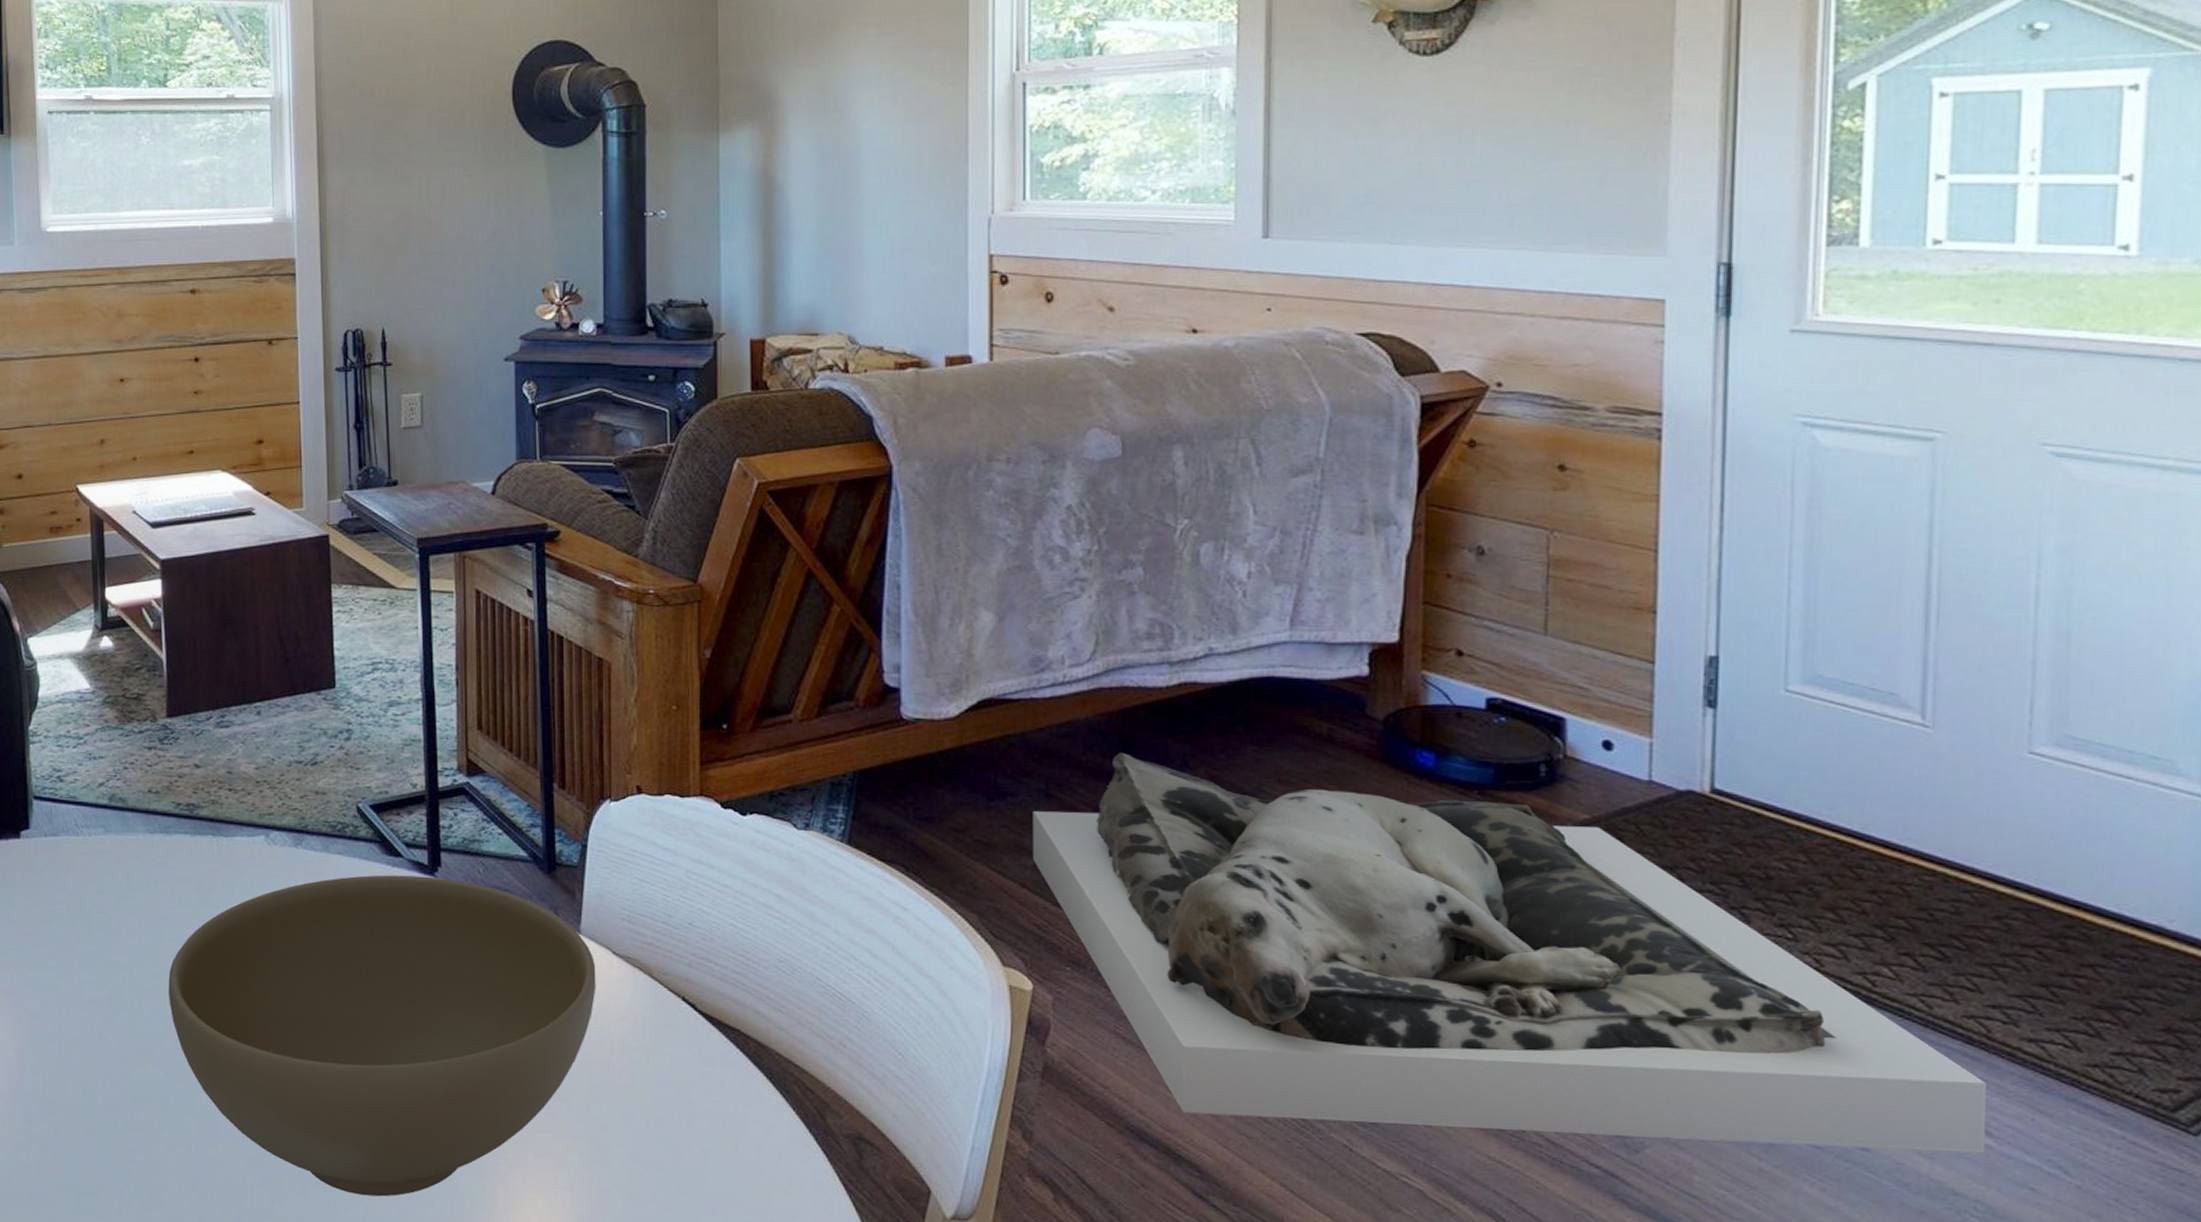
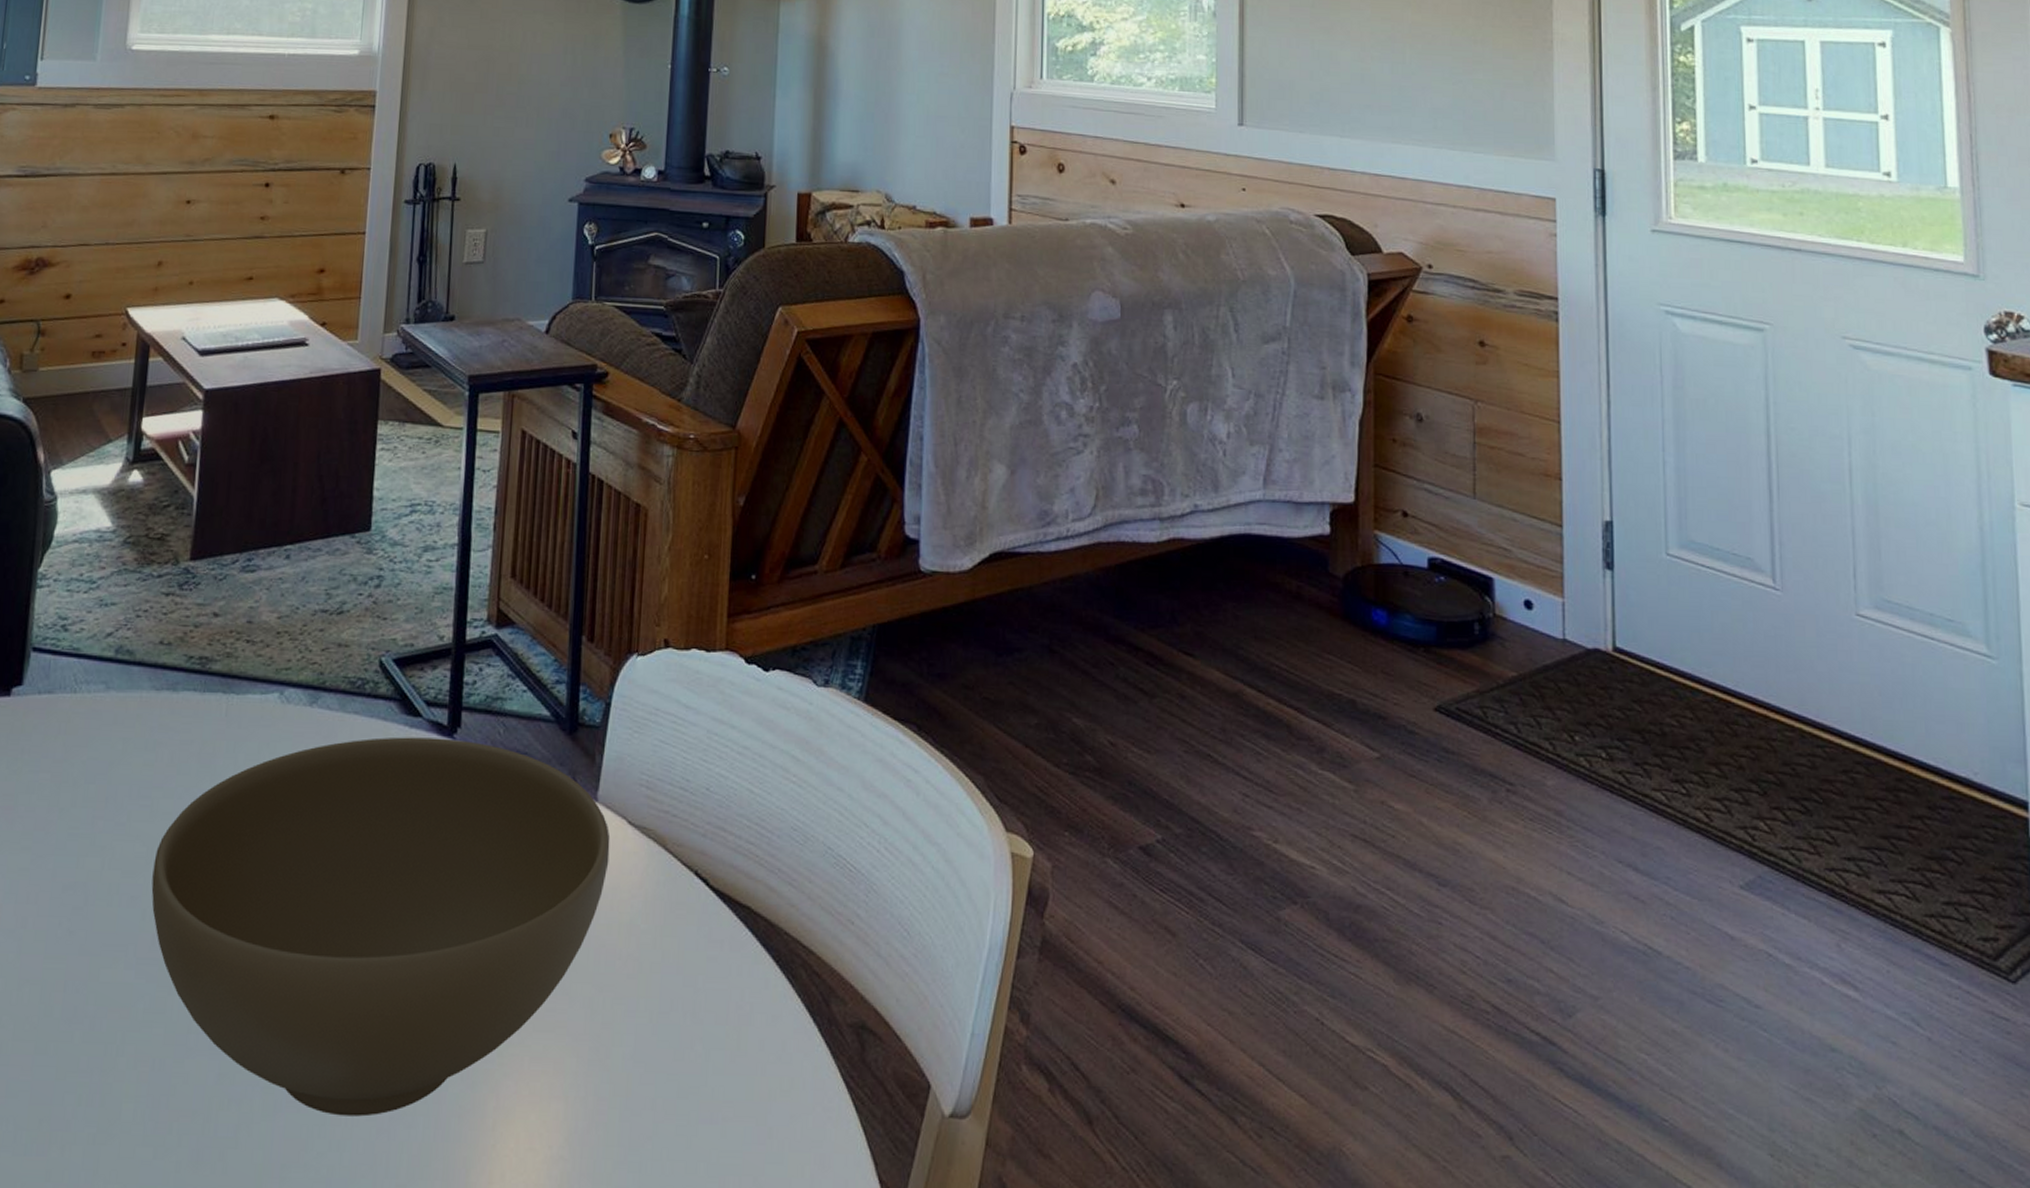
dog bed: present [1032,752,1987,1154] -> none [1036,607,1853,1008]

